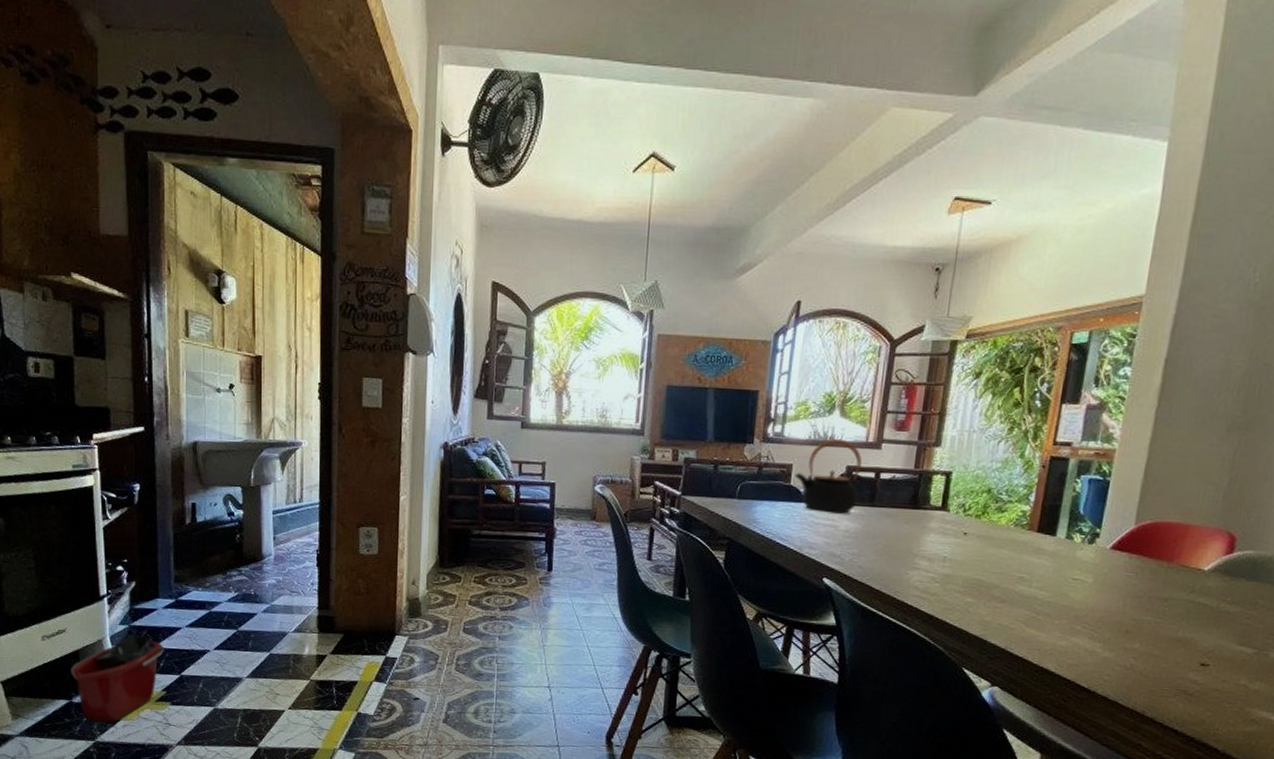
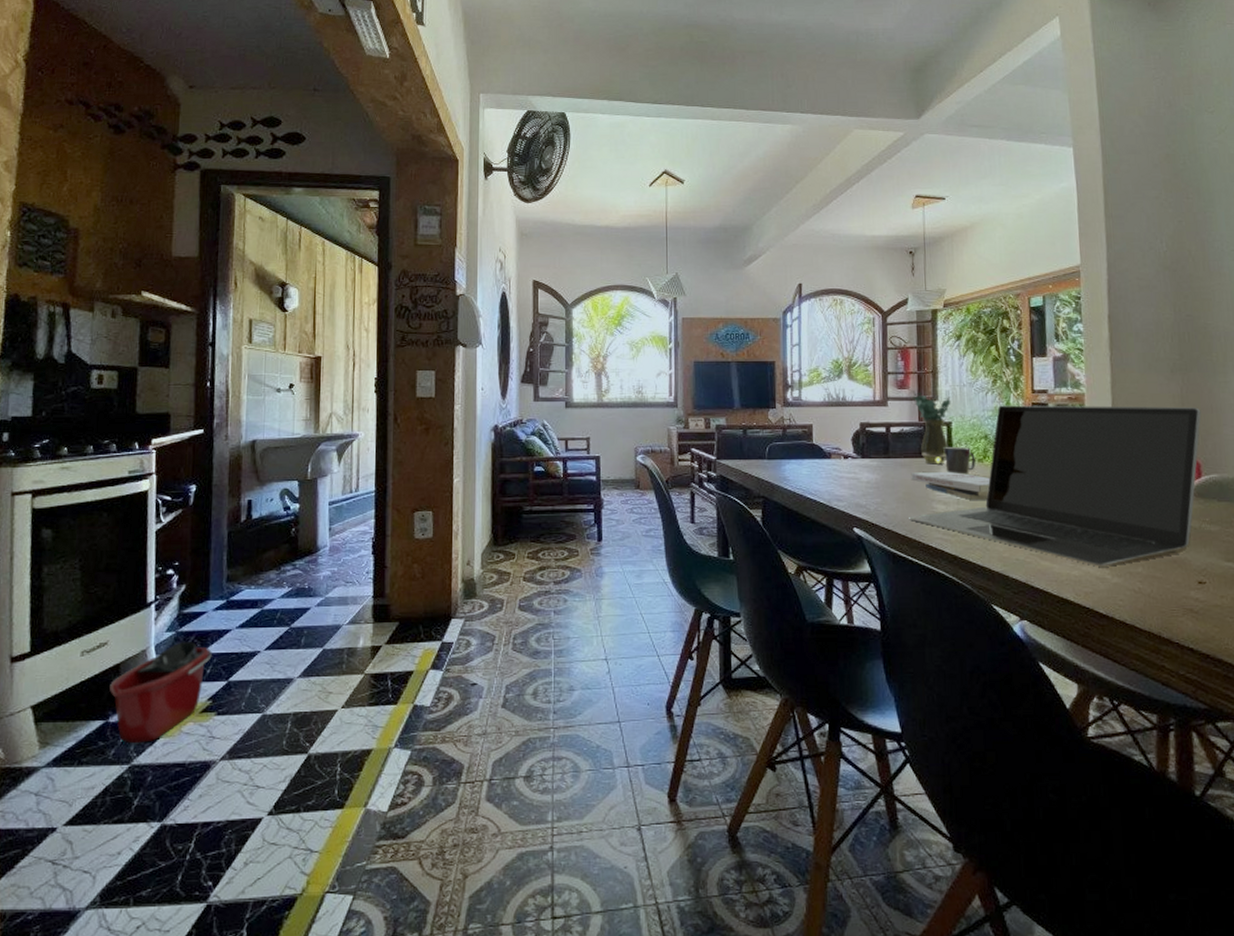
teapot: present [794,439,863,514] -> none [815,400,875,467]
laptop: none [886,457,1253,640] -> present [909,405,1202,567]
books: none [895,524,986,559] -> present [911,471,991,500]
vase: none [910,433,956,518] -> present [912,391,951,465]
mug: none [936,498,973,532] -> present [945,446,975,476]

